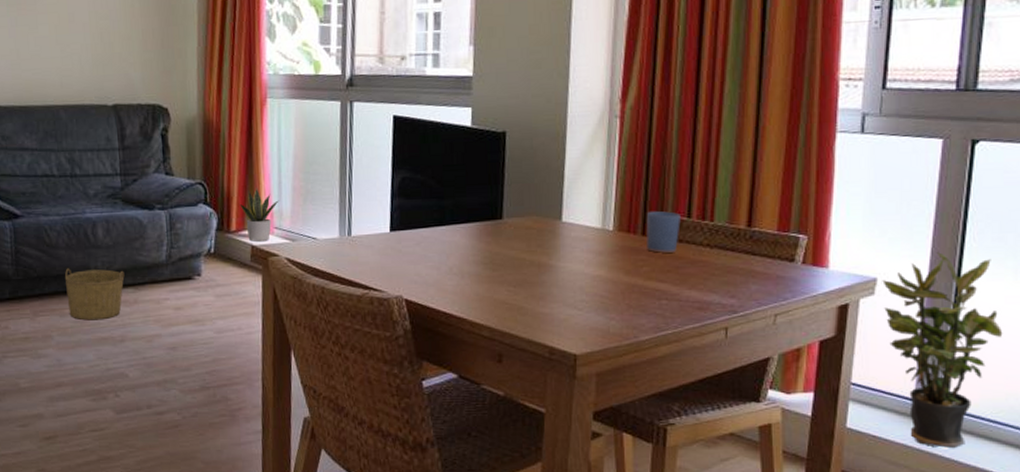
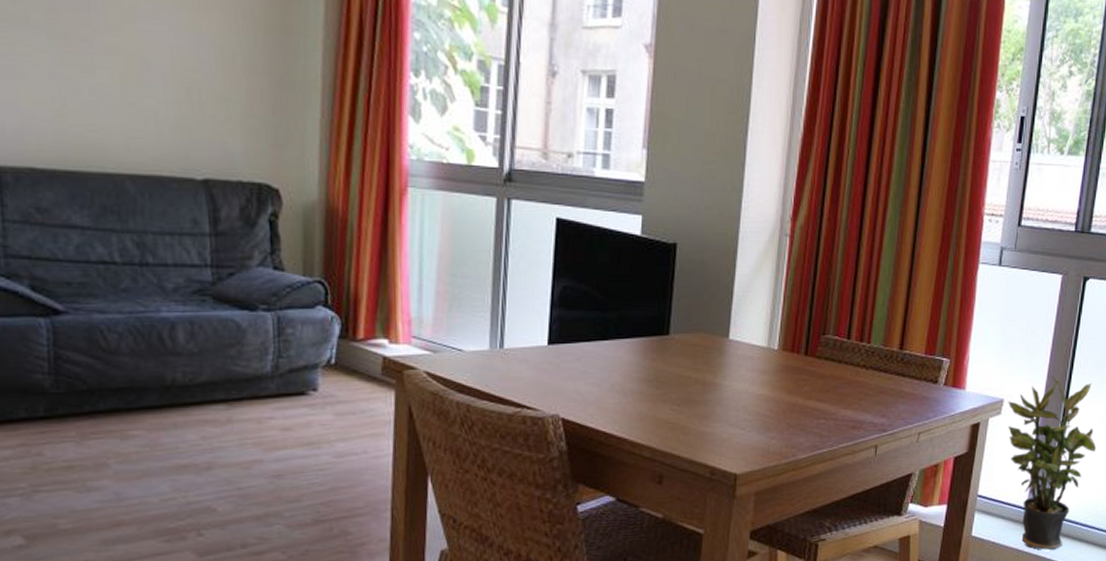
basket: present [64,268,125,321] -> none [128,379,214,444]
potted plant: present [239,186,279,243] -> none [369,288,419,353]
mug: present [646,210,681,253] -> none [809,331,841,373]

